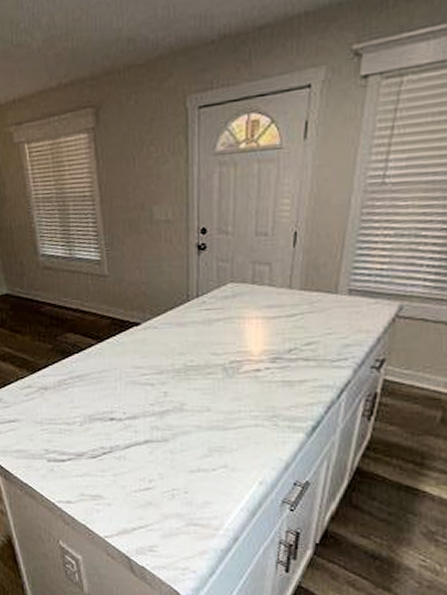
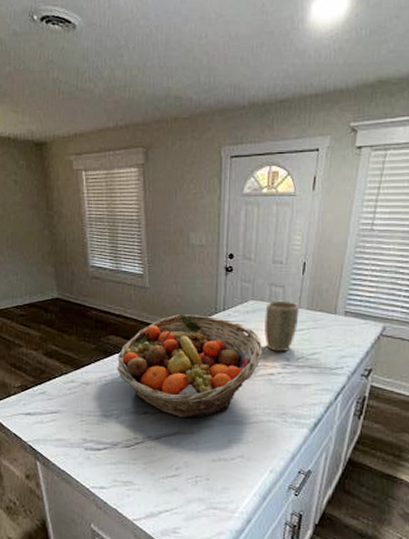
fruit basket: none [77,304,246,425] -> present [117,314,263,419]
plant pot: none [248,280,292,344] -> present [264,300,300,352]

